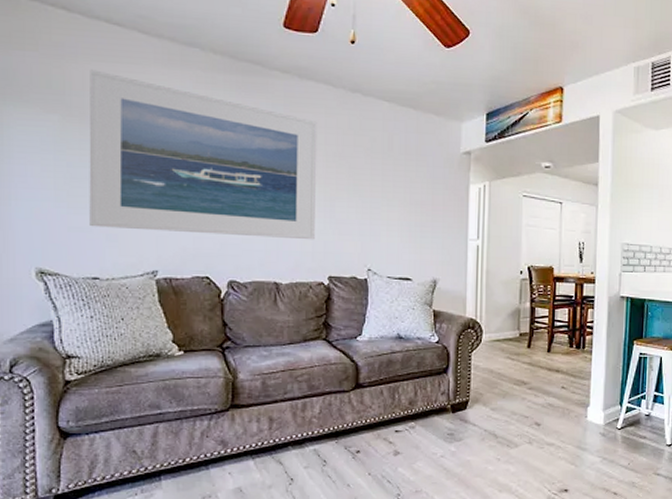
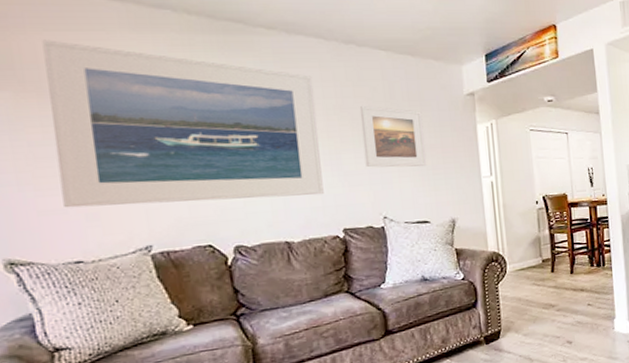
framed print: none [357,154,417,223] -> present [359,105,427,168]

